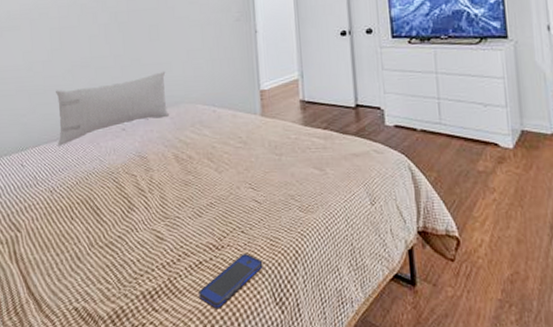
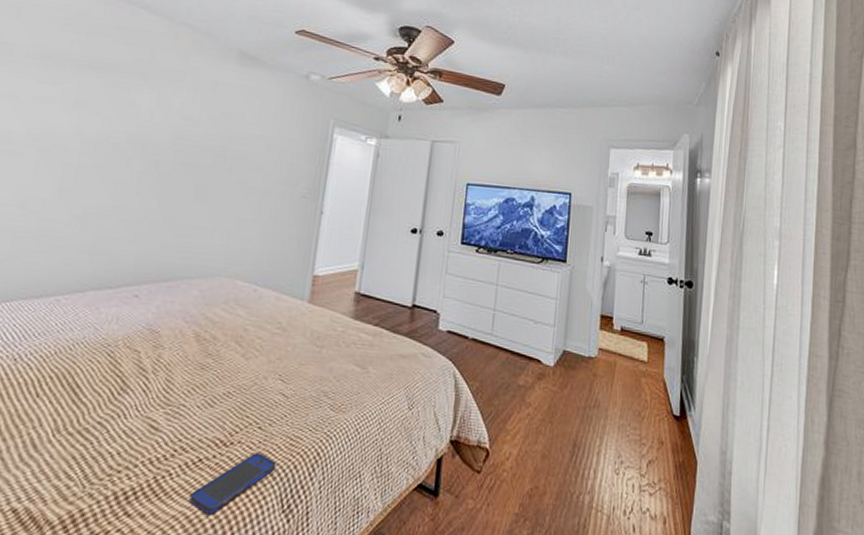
pillow: present [56,71,169,146] -> none [40,236,206,305]

